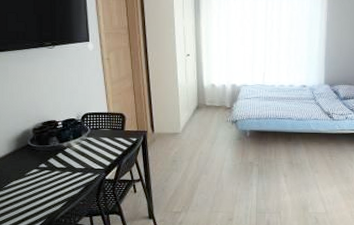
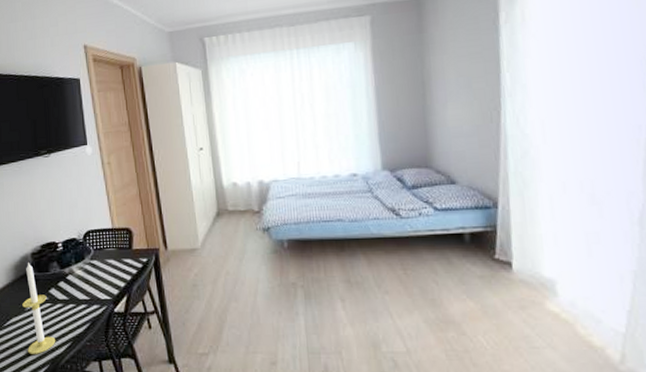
candle: none [23,135,53,211] -> present [22,261,56,354]

